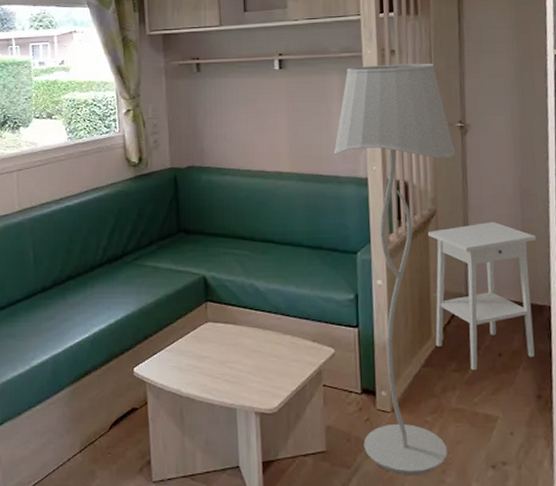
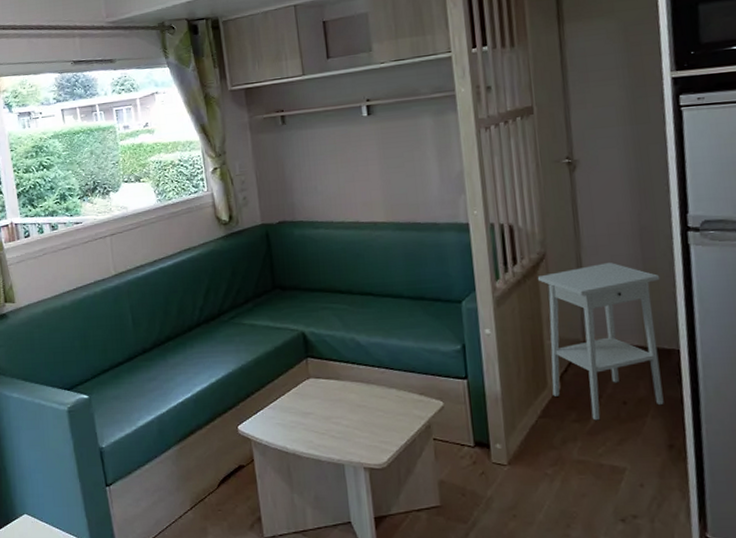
floor lamp: present [333,63,455,476] -> none [430,98,571,531]

